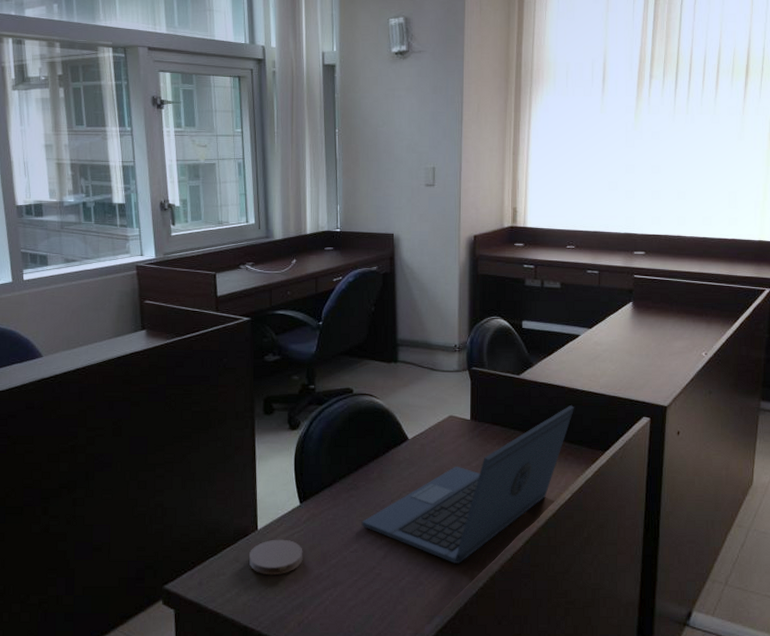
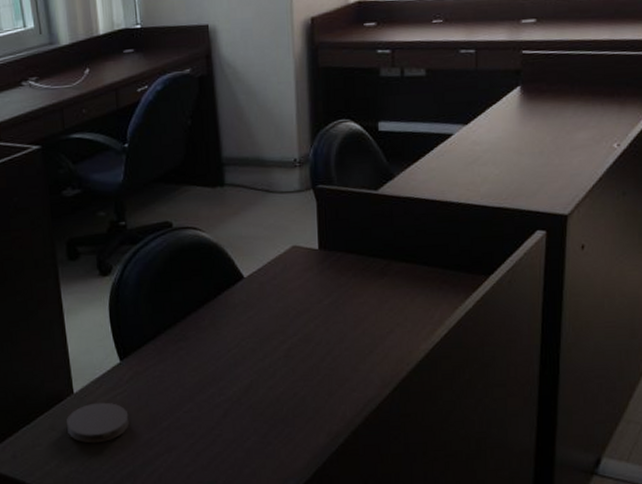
laptop: present [361,405,574,563] -> none [194,223,448,418]

